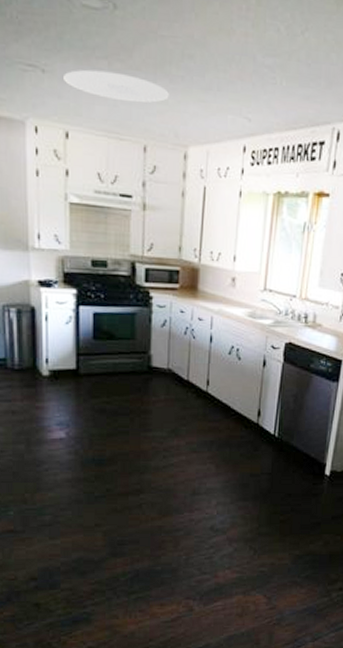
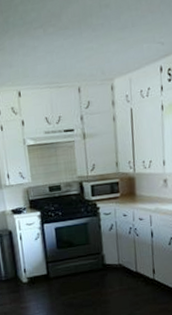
ceiling light: present [64,69,169,103] -> none [12,34,93,58]

